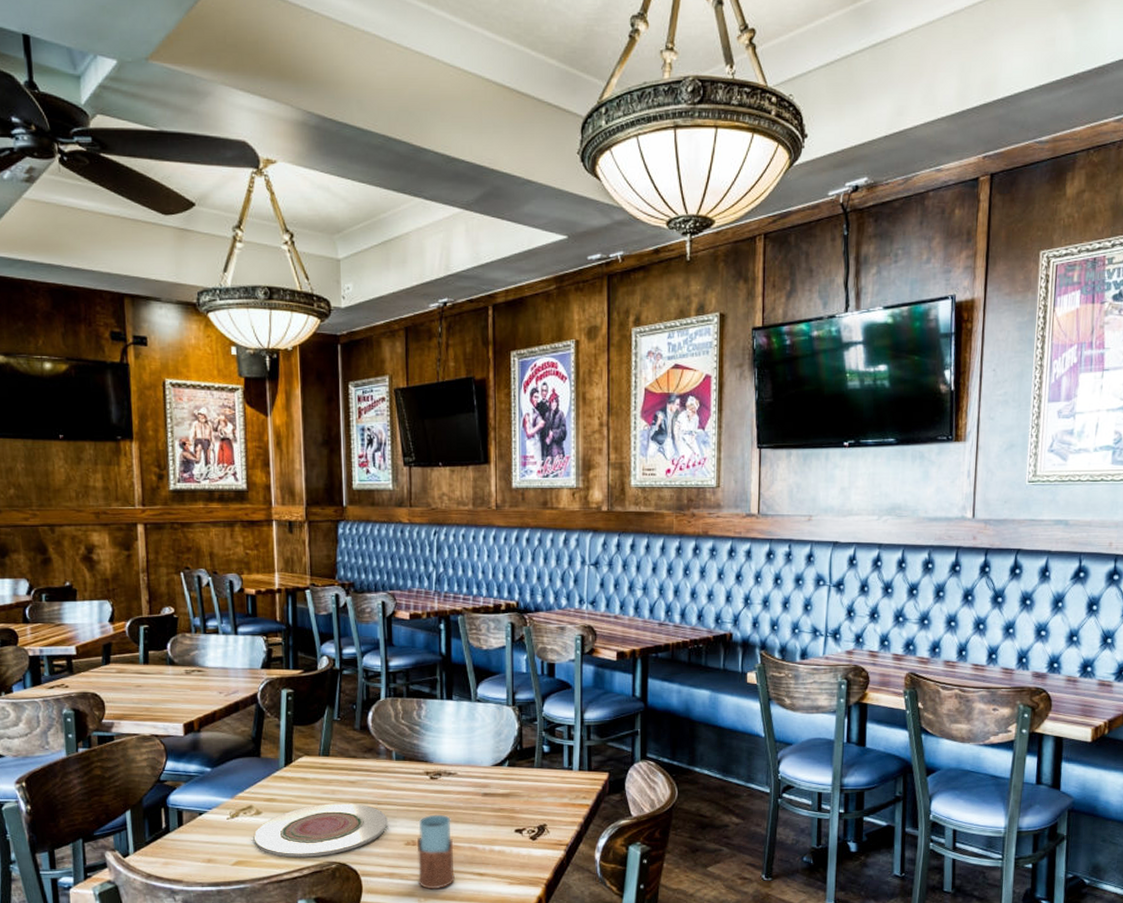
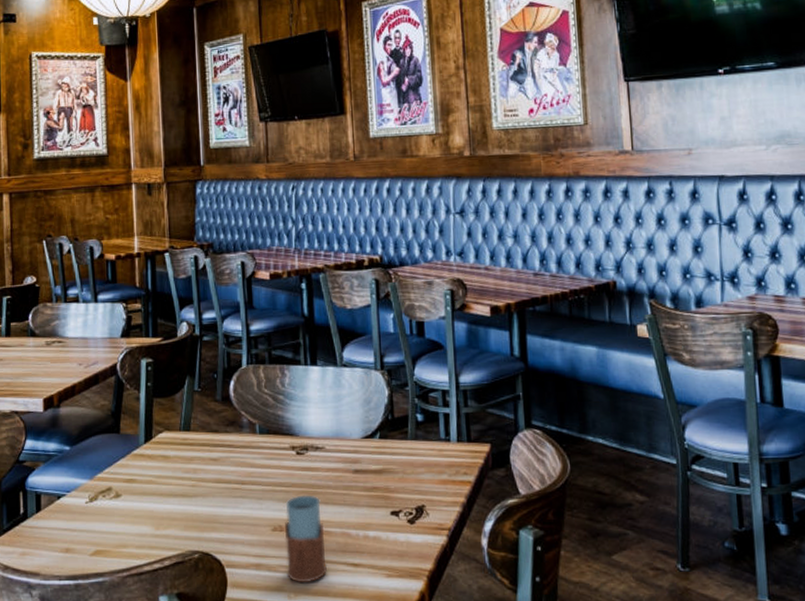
plate: present [253,803,388,858] -> none [112,483,253,546]

